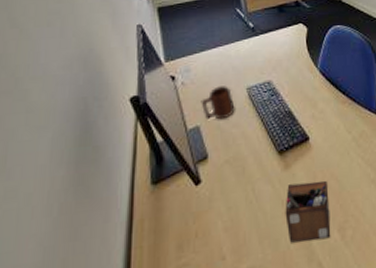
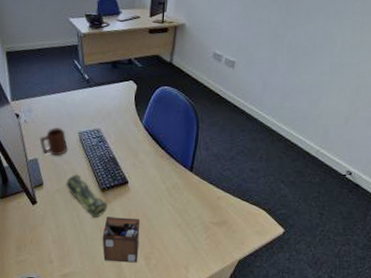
pencil case: none [236,138,288,190] -> present [66,174,108,219]

